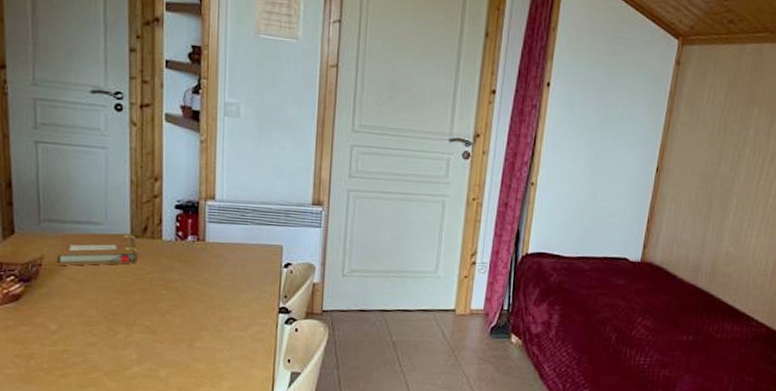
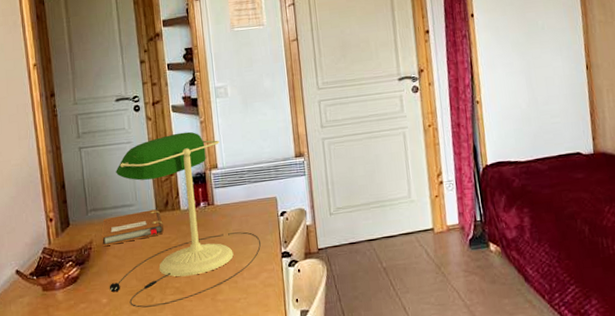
desk lamp: none [60,148,256,343] -> present [109,131,261,308]

